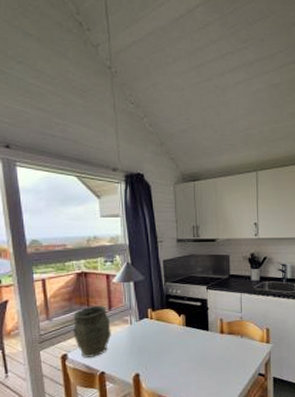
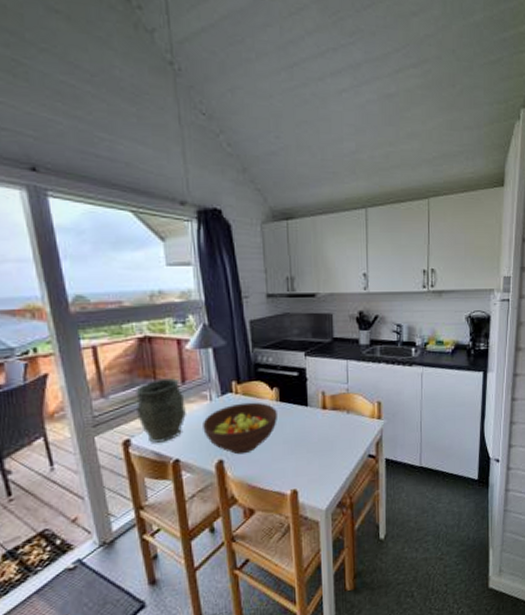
fruit bowl: none [124,326,184,370] -> present [203,402,277,455]

